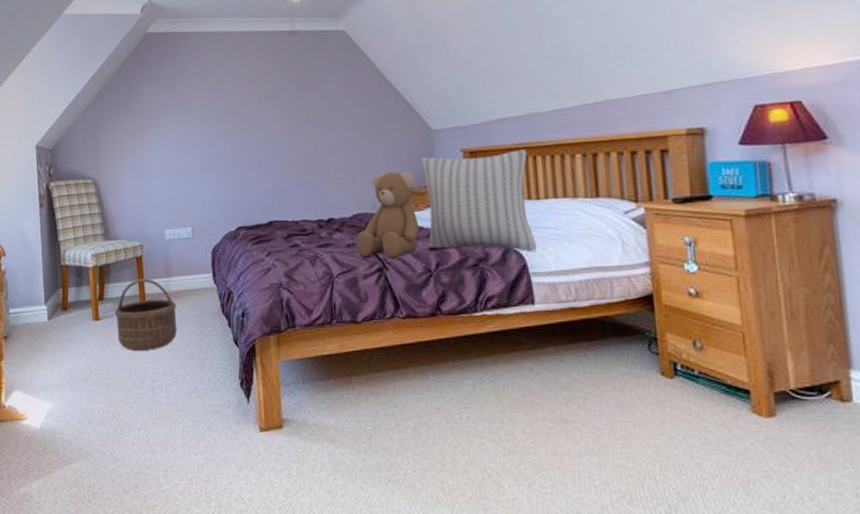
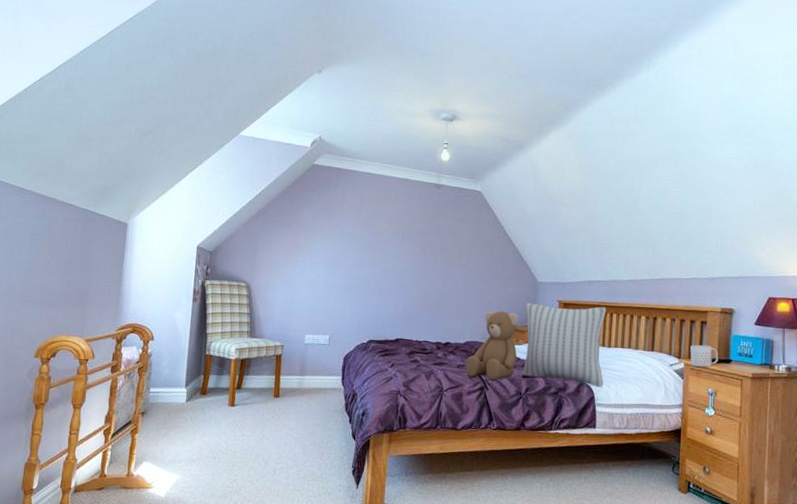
basket: present [114,279,178,351] -> none [249,374,306,437]
mug: none [650,180,693,211] -> present [690,344,719,368]

